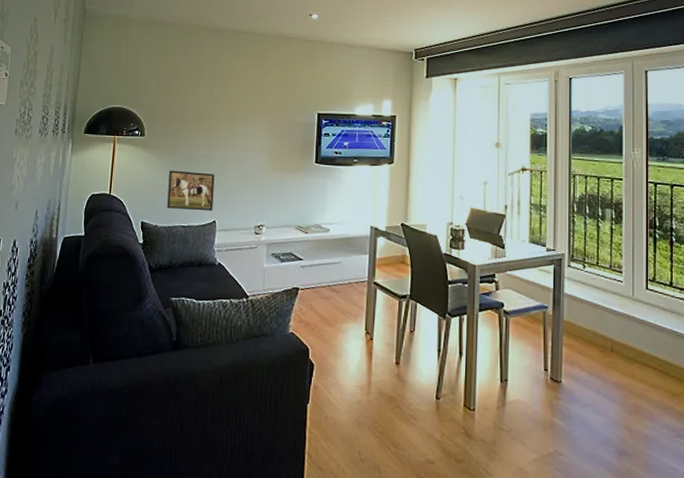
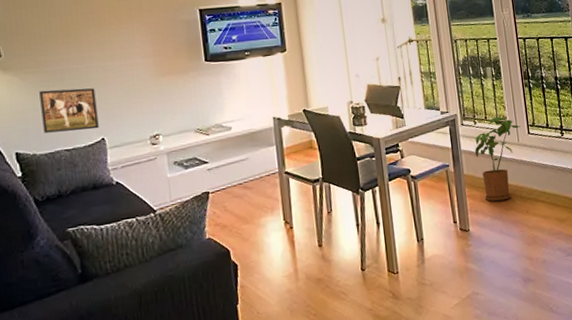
house plant: none [580,264,639,358] -> present [475,117,521,202]

